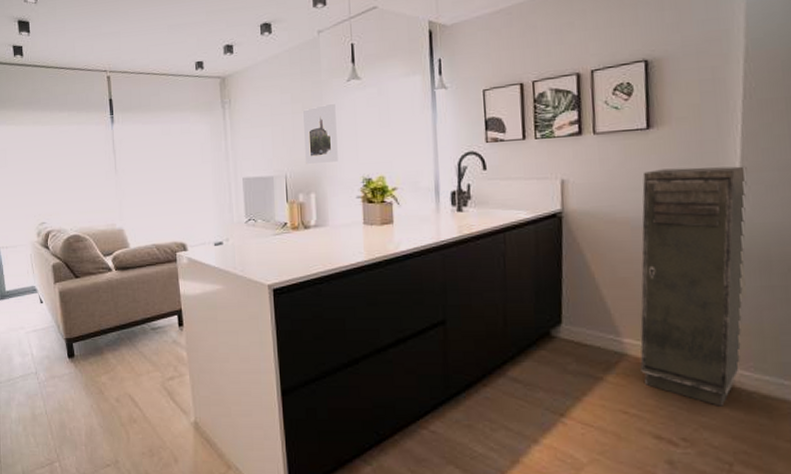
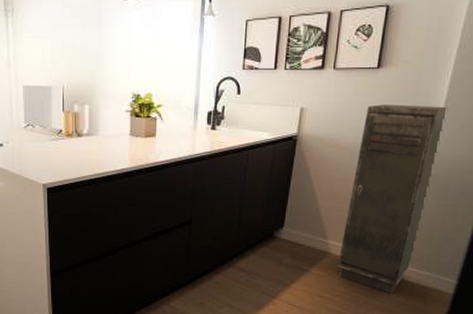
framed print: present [302,103,338,165] -> none [81,20,113,78]

